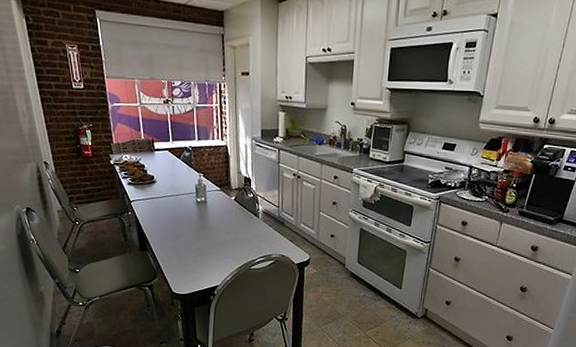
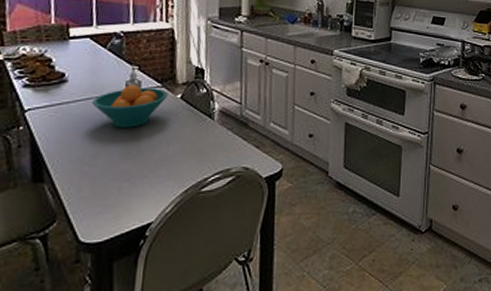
fruit bowl: none [173,188,225,219] -> present [91,85,168,128]

